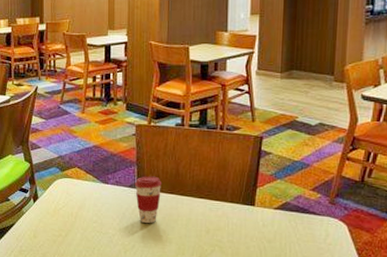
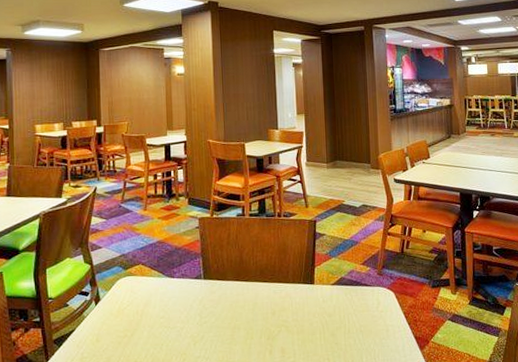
coffee cup: present [134,176,162,223] -> none [200,265,228,312]

